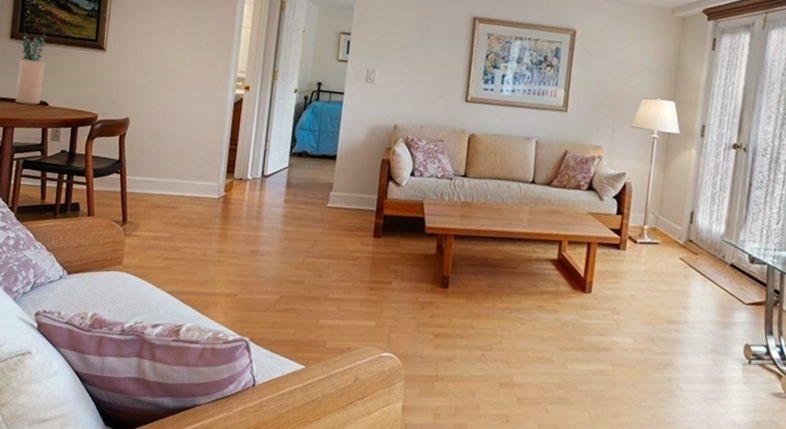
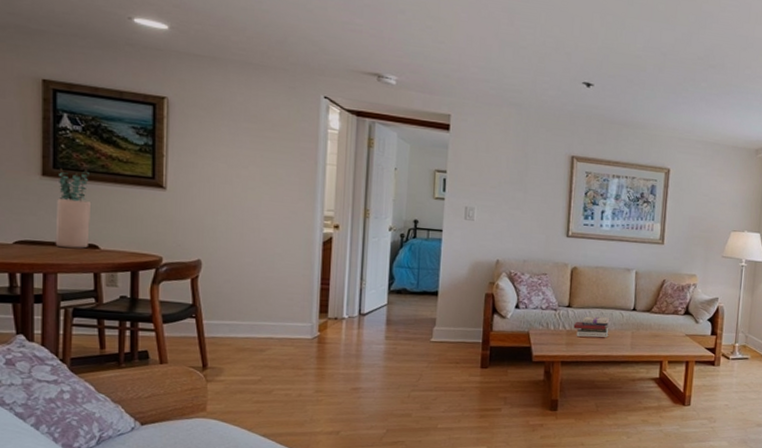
books: none [468,187,507,213] -> present [573,316,610,339]

